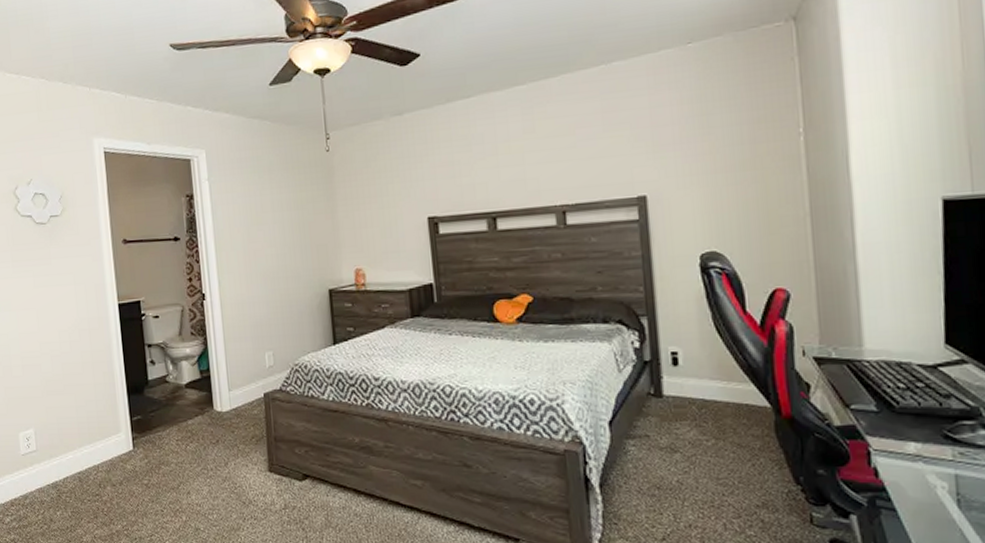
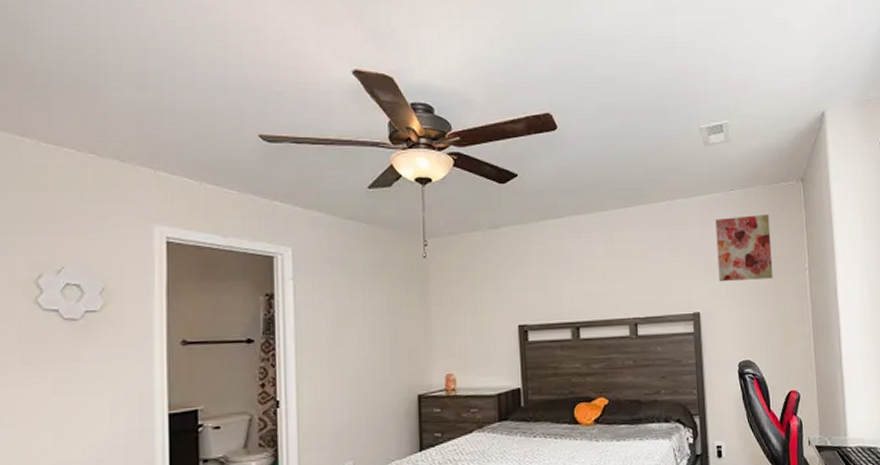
wall art: none [666,68,750,158] -> present [715,214,773,282]

